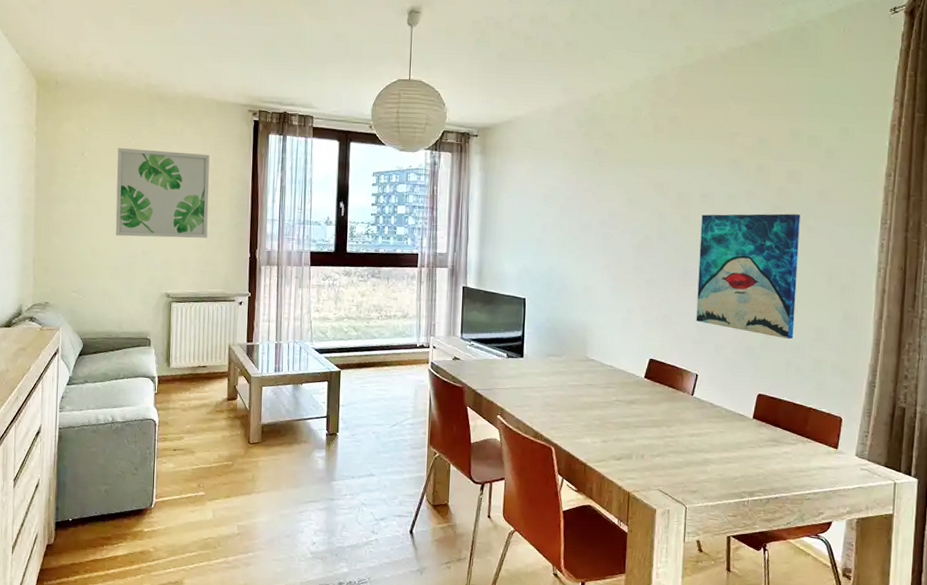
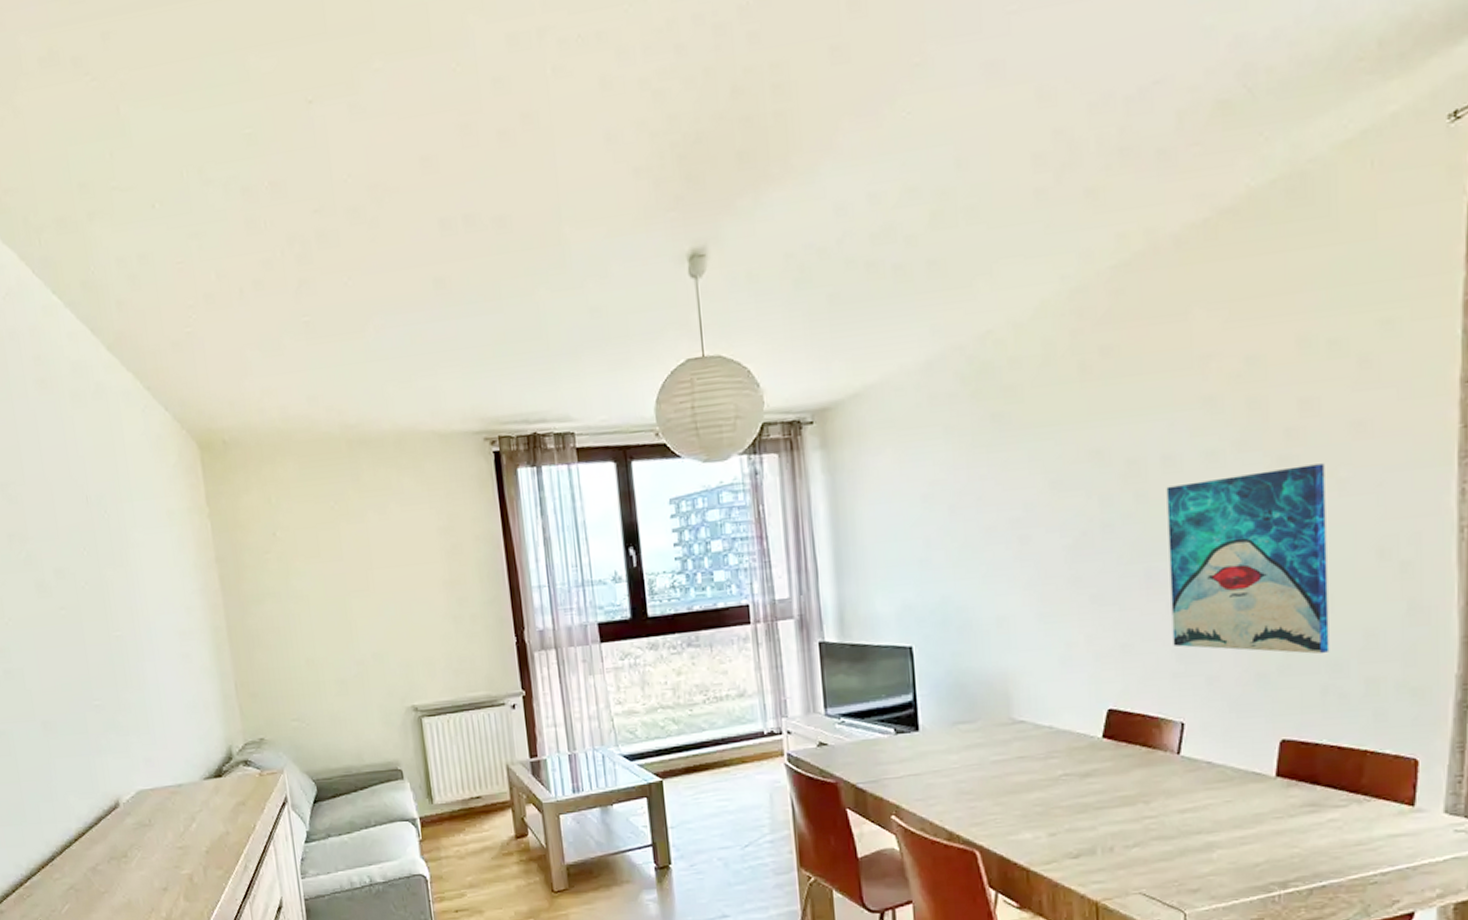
wall art: present [115,148,210,238] -> none [318,509,455,639]

